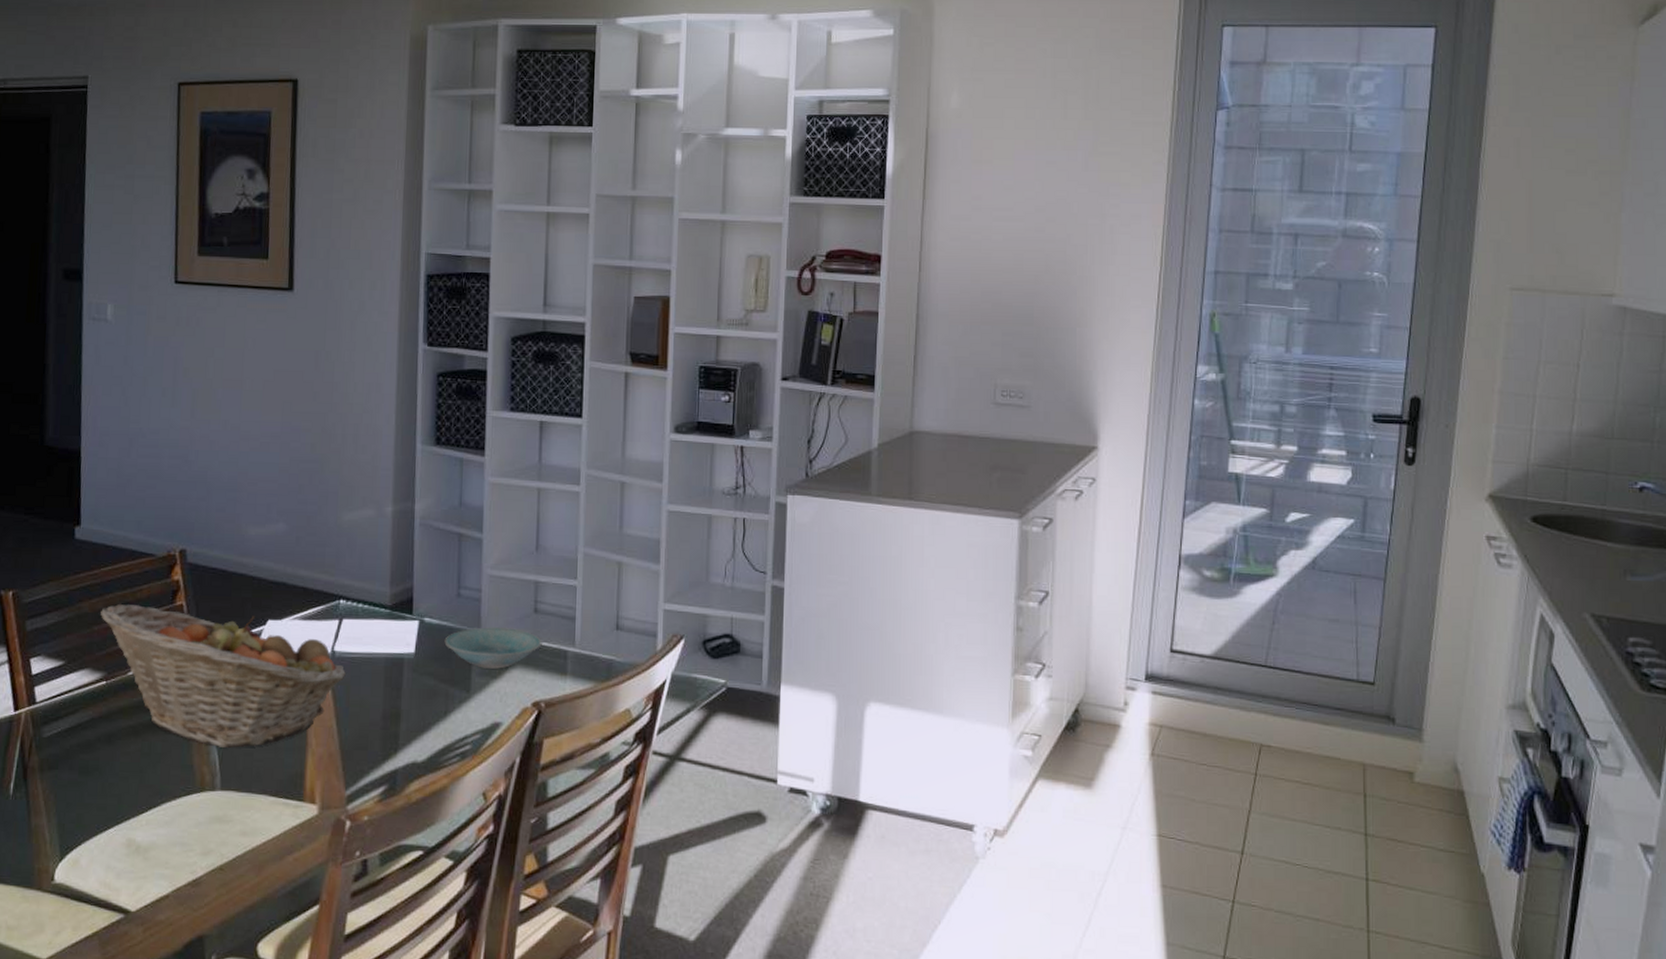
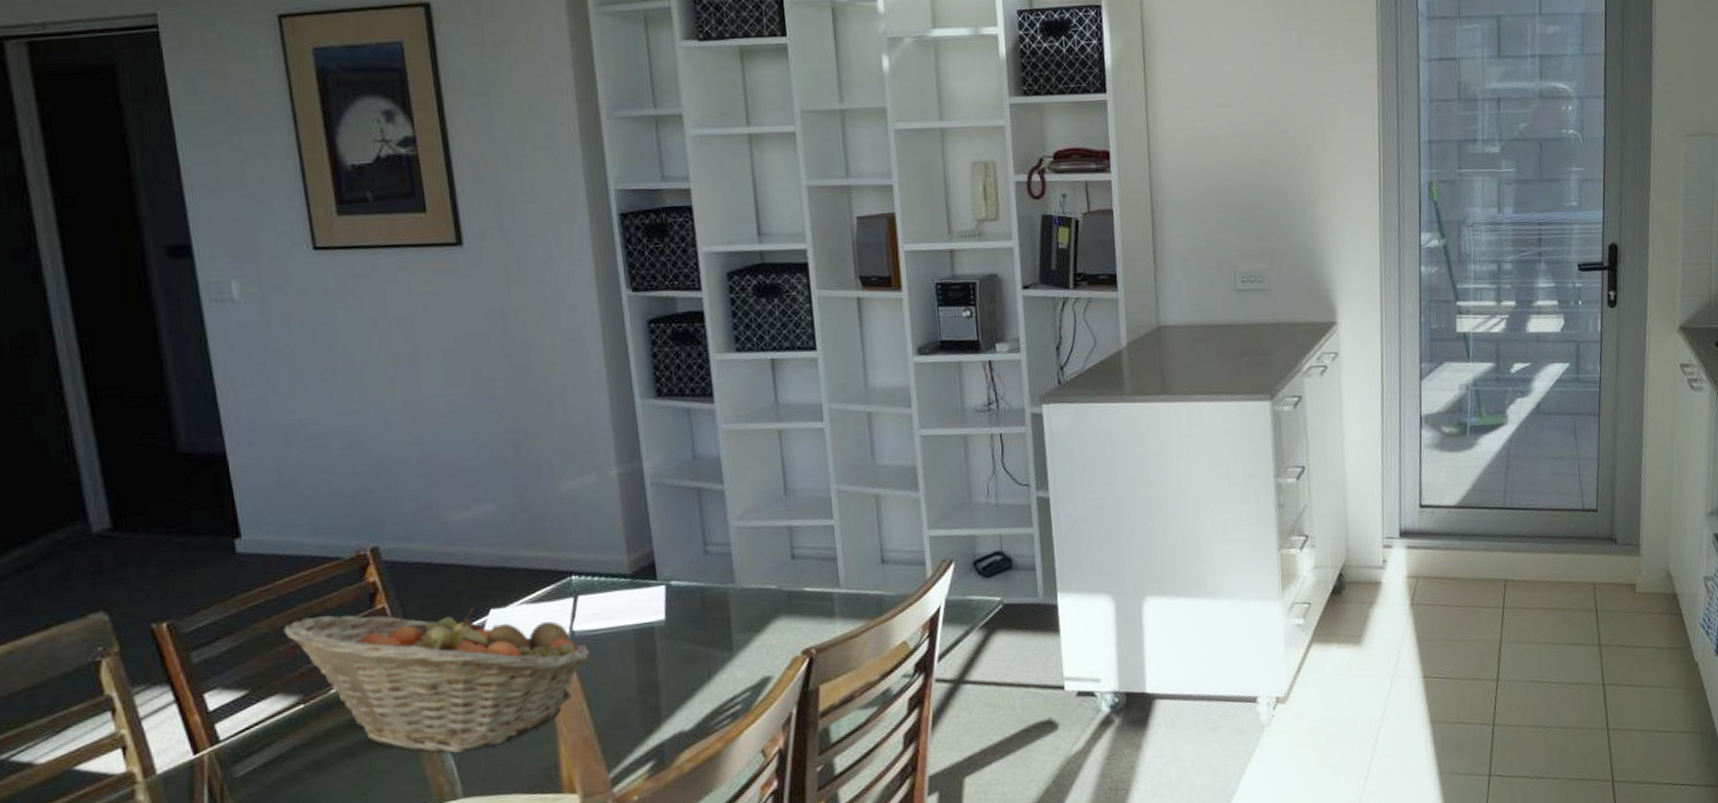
bowl: present [444,626,542,669] -> none [696,578,805,624]

